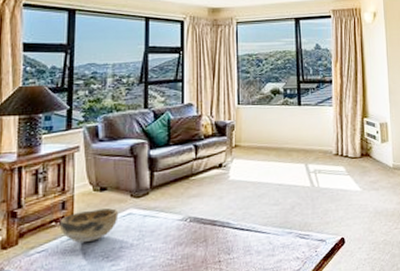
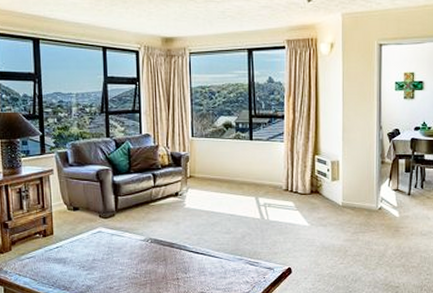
decorative bowl: present [59,208,119,243] -> none [42,226,90,253]

